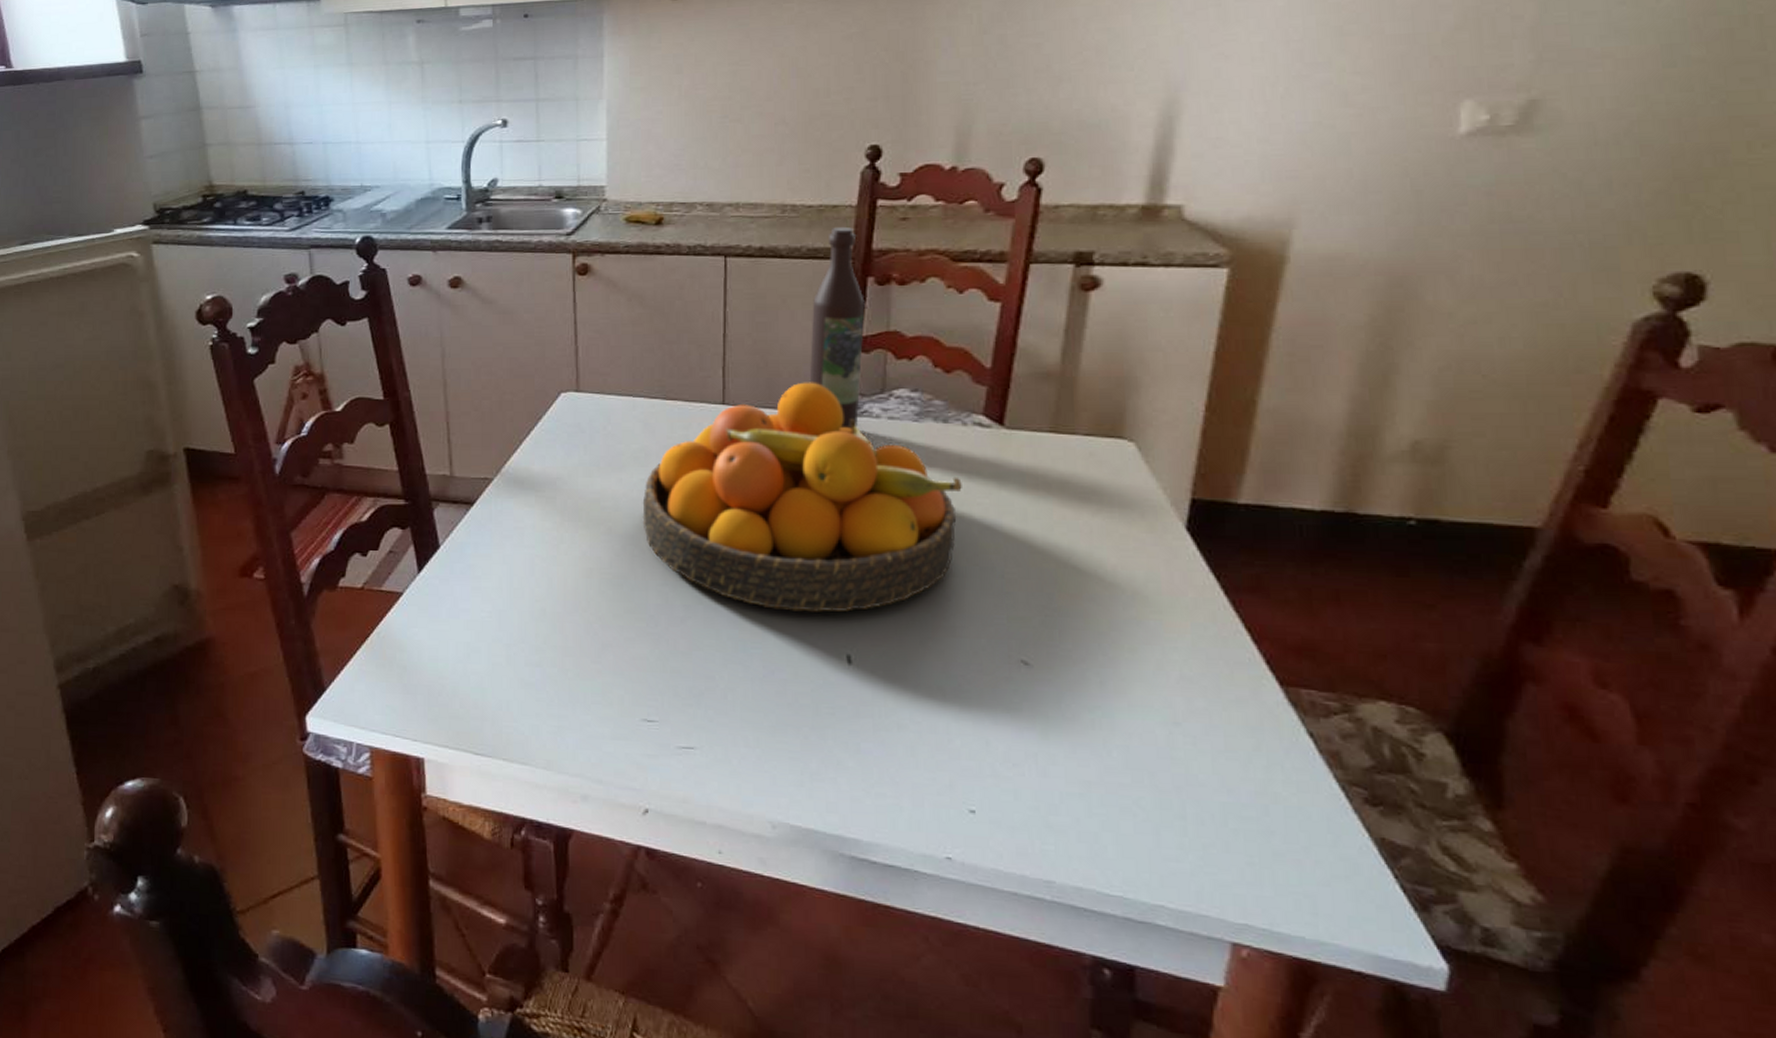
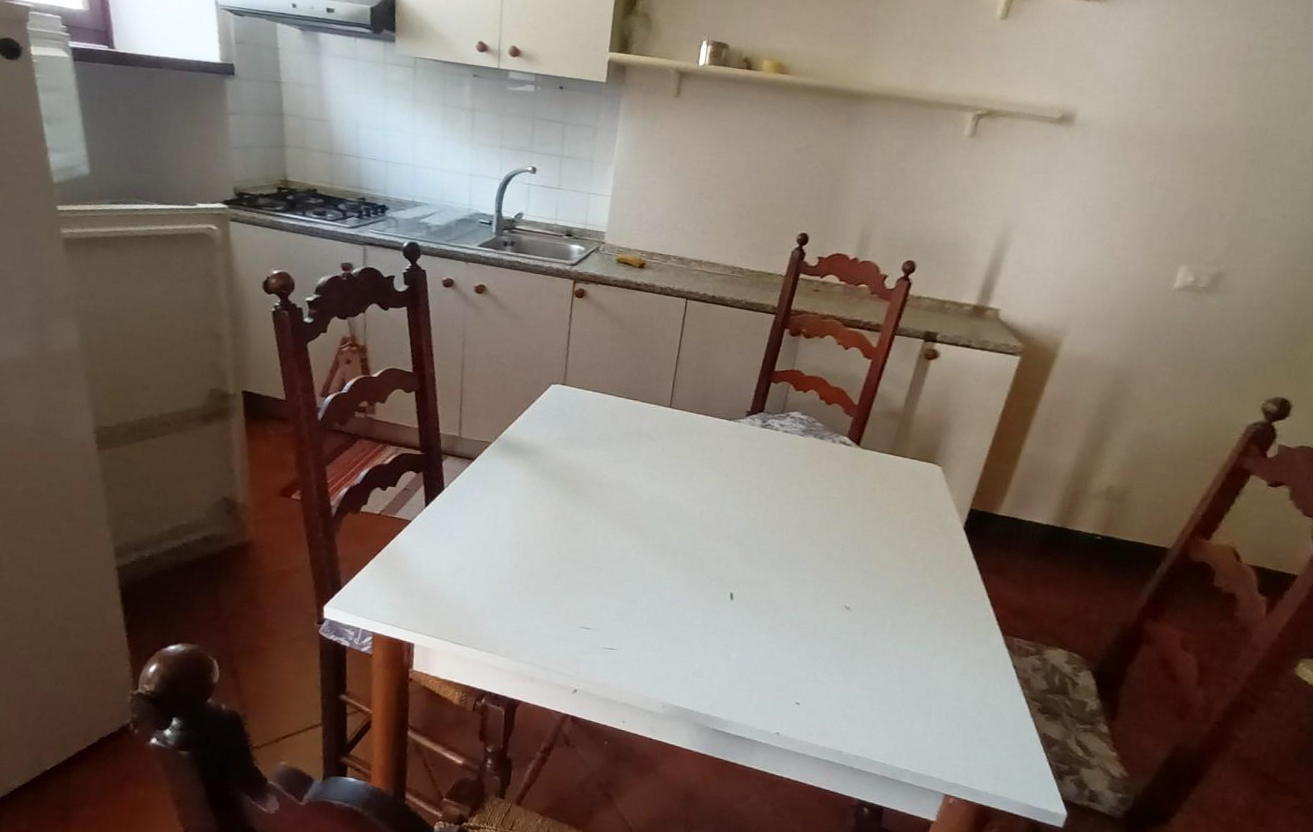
fruit bowl: present [642,382,962,612] -> none [600,398,826,563]
wine bottle: present [809,226,865,429] -> none [733,289,781,436]

